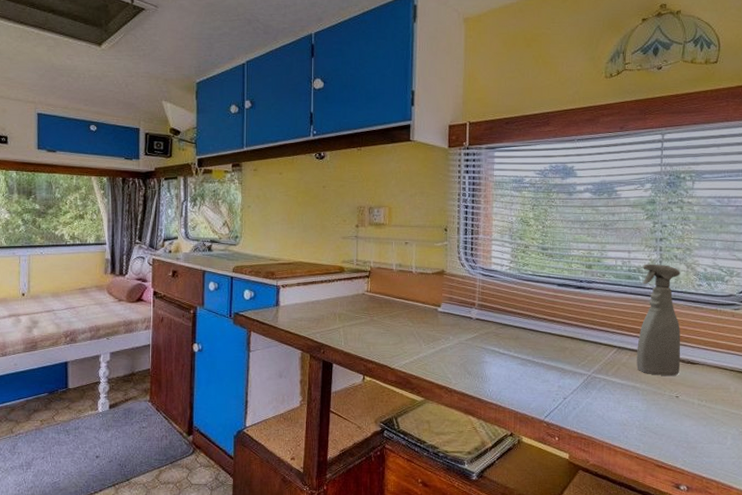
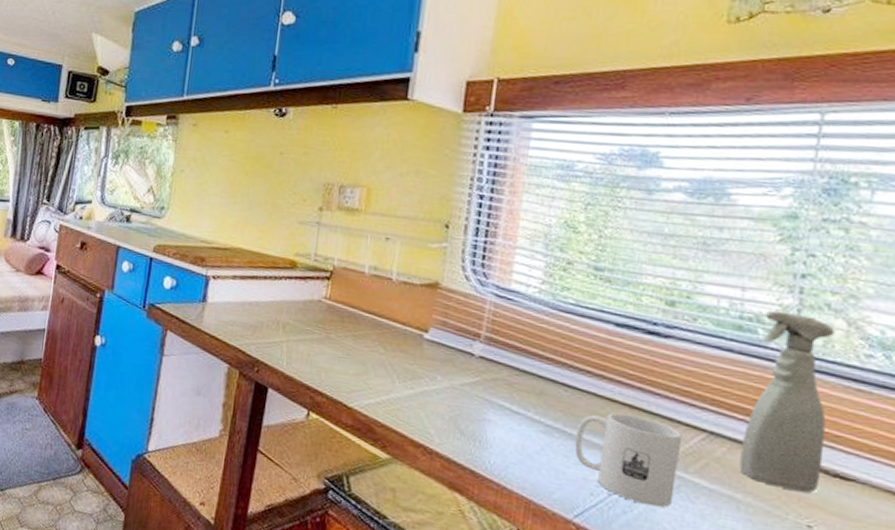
mug: none [541,343,604,401] -> present [574,412,683,508]

